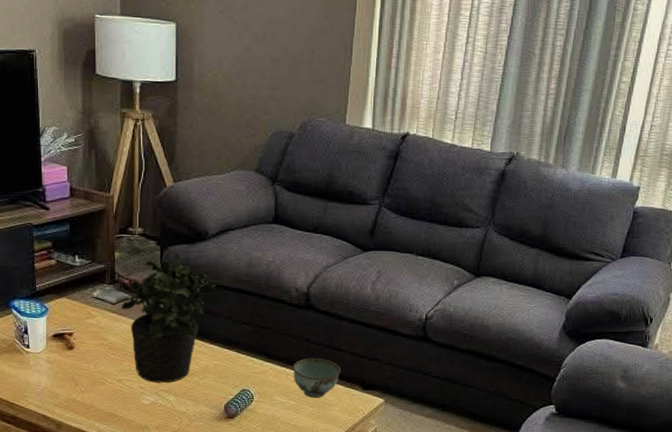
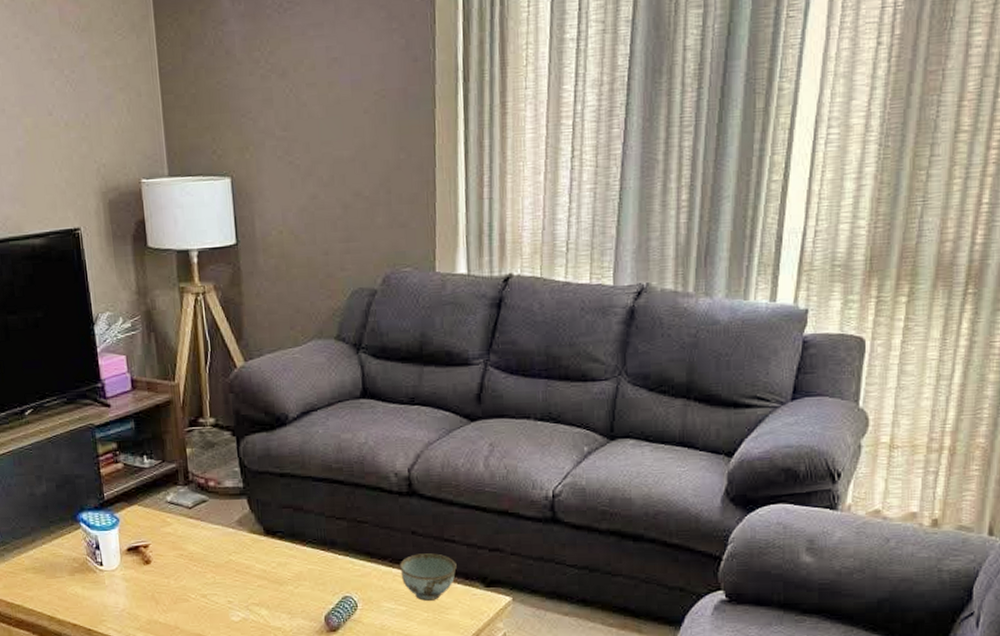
potted plant: present [121,253,216,383] -> none [198,443,303,595]

